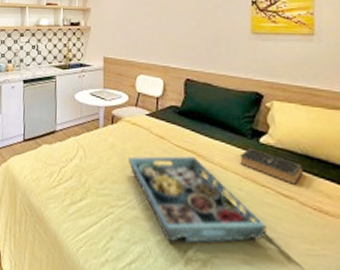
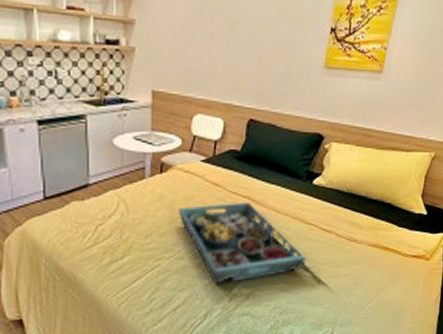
book: present [239,147,304,185] -> none [292,189,346,220]

